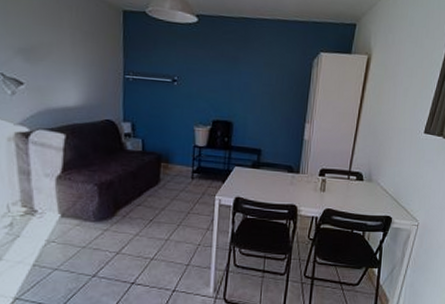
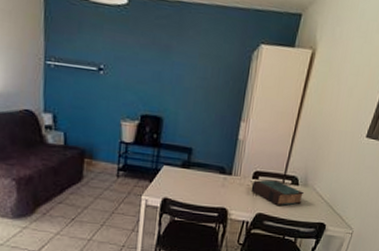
book: none [318,176,368,201] -> present [251,180,304,206]

